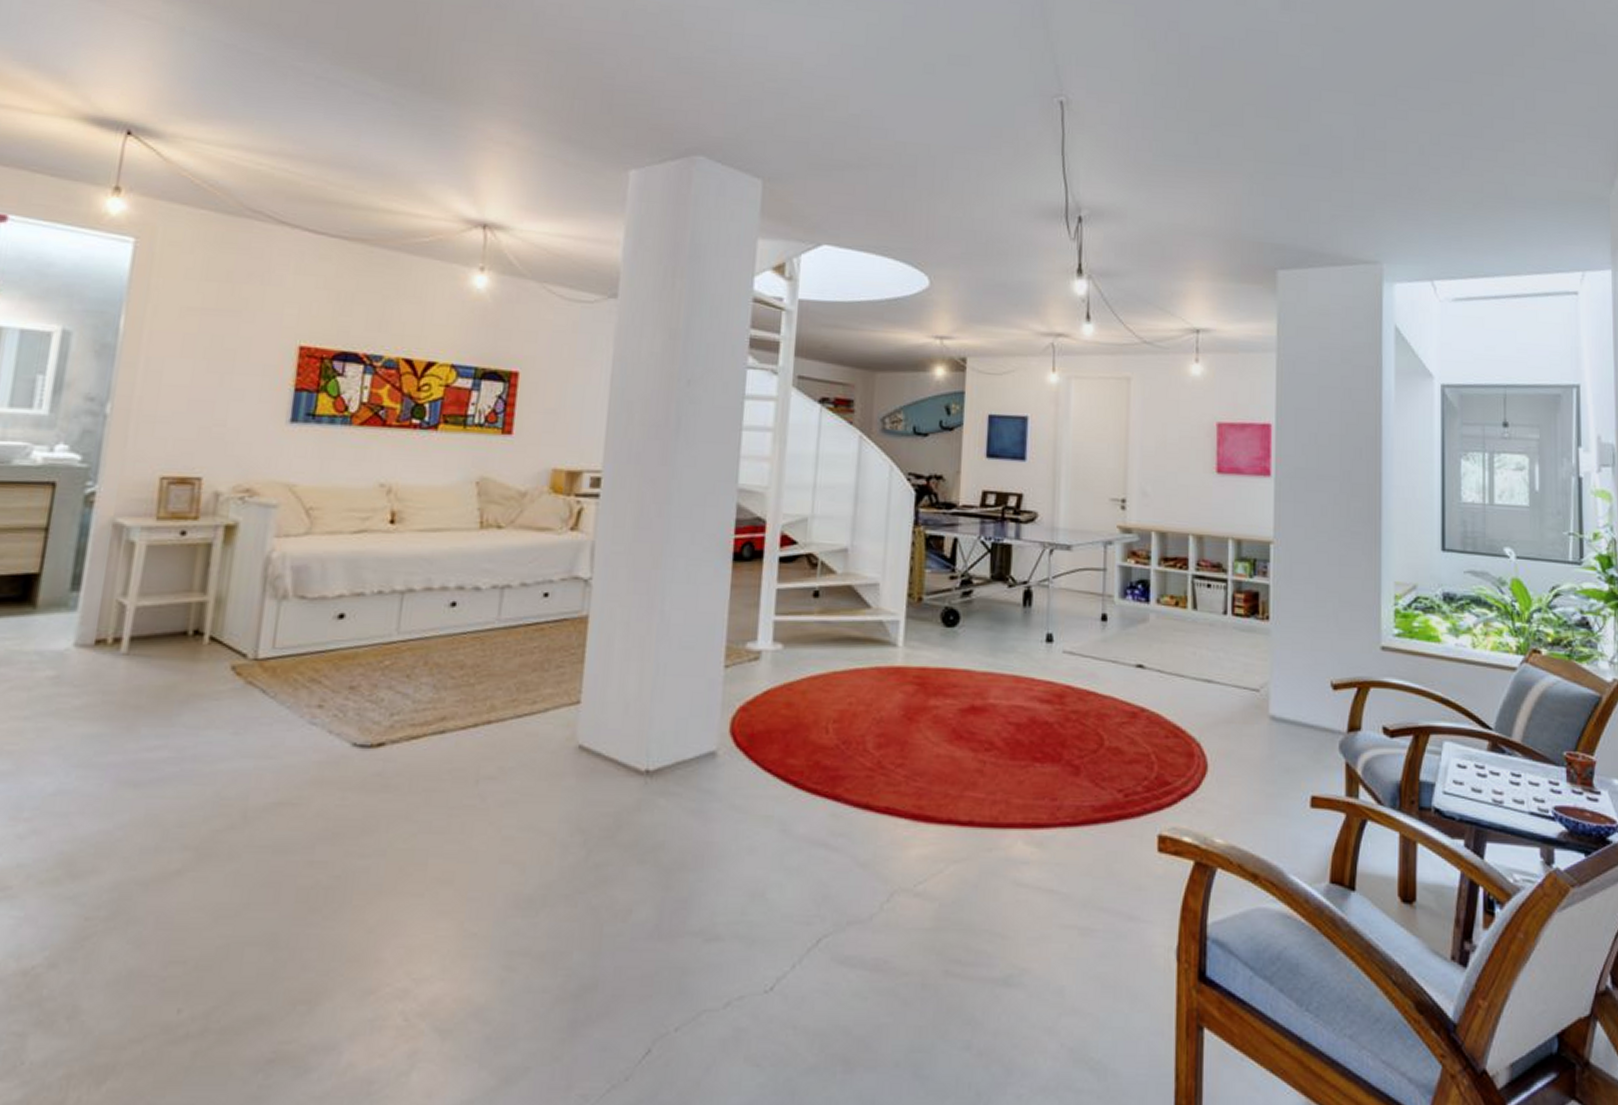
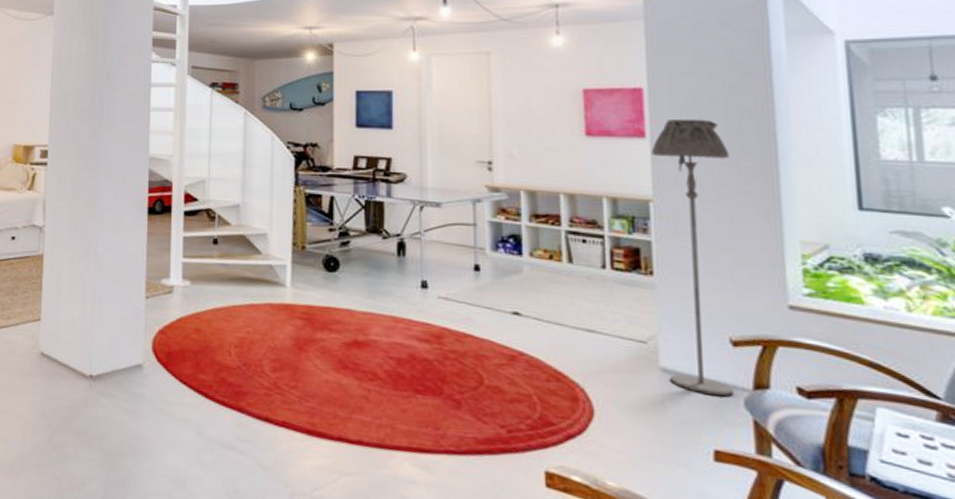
floor lamp: none [1275,457,1342,740] -> present [651,118,734,396]

